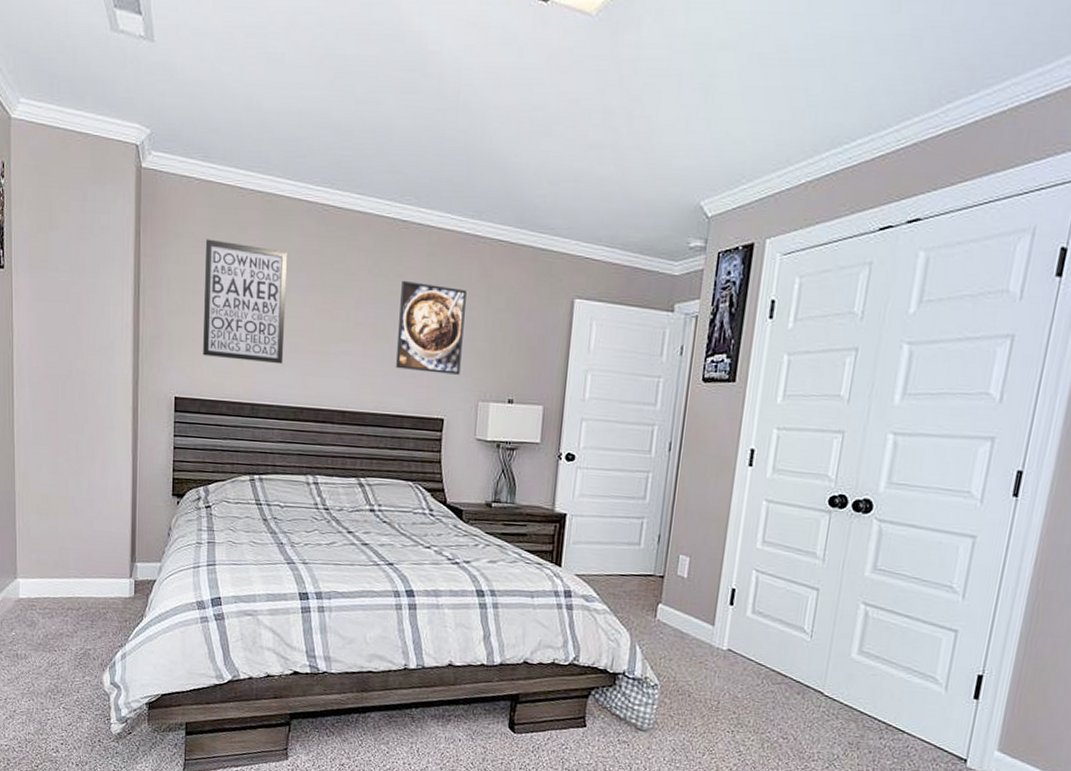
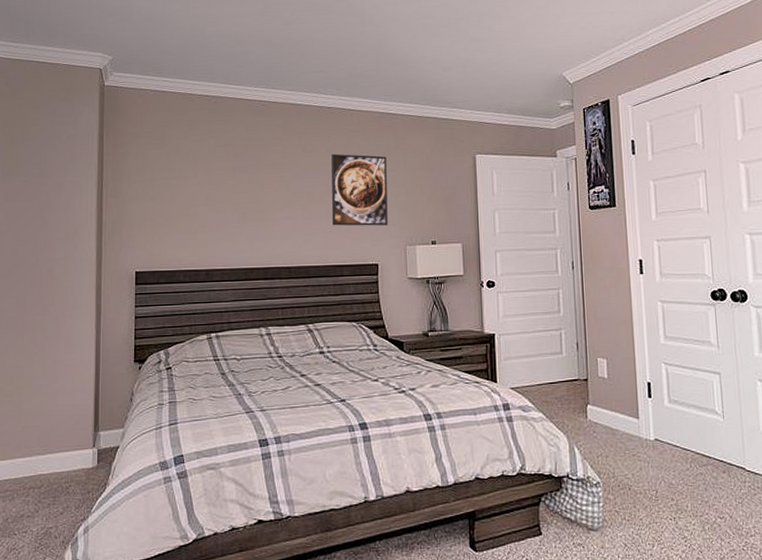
wall art: present [203,239,288,365] -> none [160,136,233,234]

